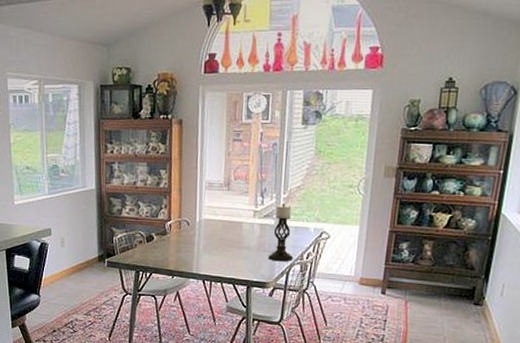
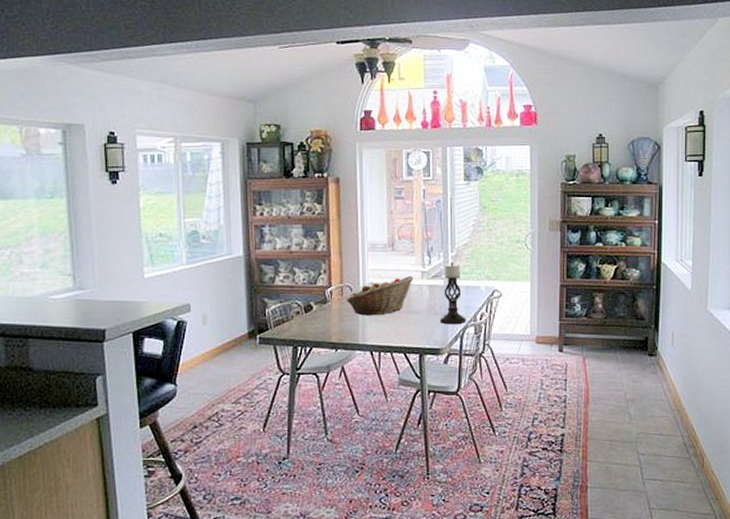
fruit basket: none [183,214,247,249] -> present [345,275,414,316]

